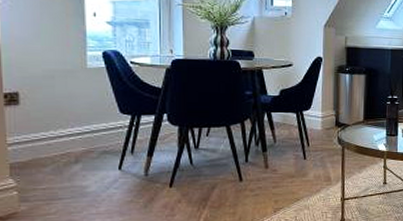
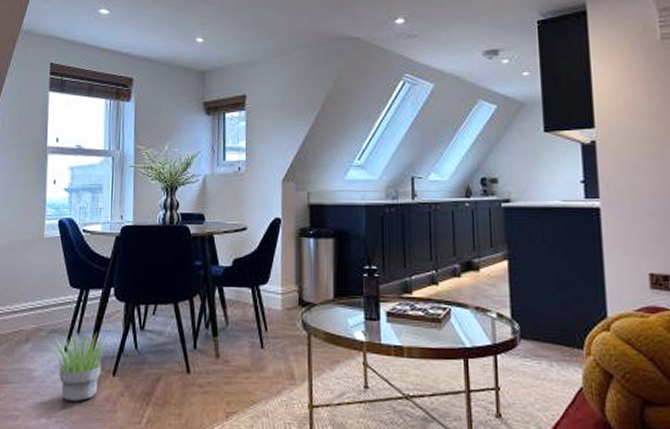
potted plant: none [100,151,166,211] -> present [48,332,111,402]

